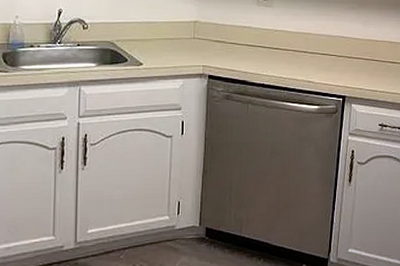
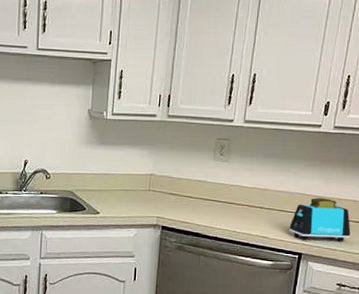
toaster: none [332,40,389,83] -> present [289,198,351,242]

